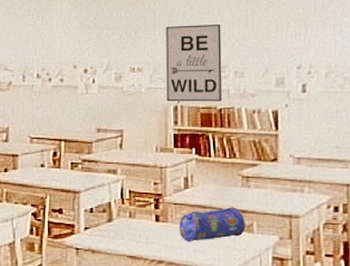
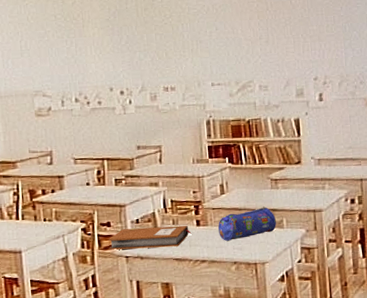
notebook: none [58,218,148,242] -> present [108,225,191,250]
wall art: present [166,25,222,102] -> none [194,43,249,117]

